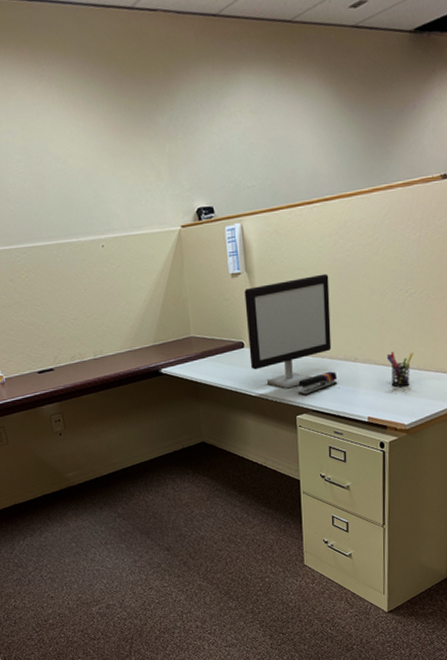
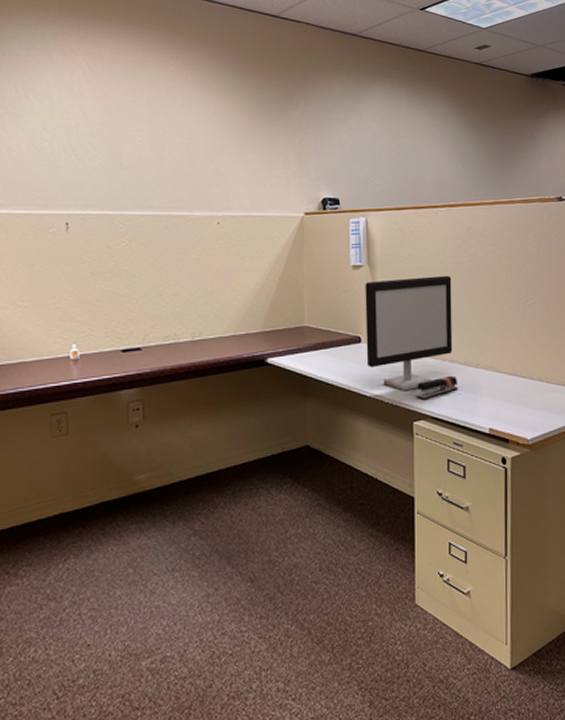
pen holder: present [386,352,413,387] -> none [508,360,535,398]

